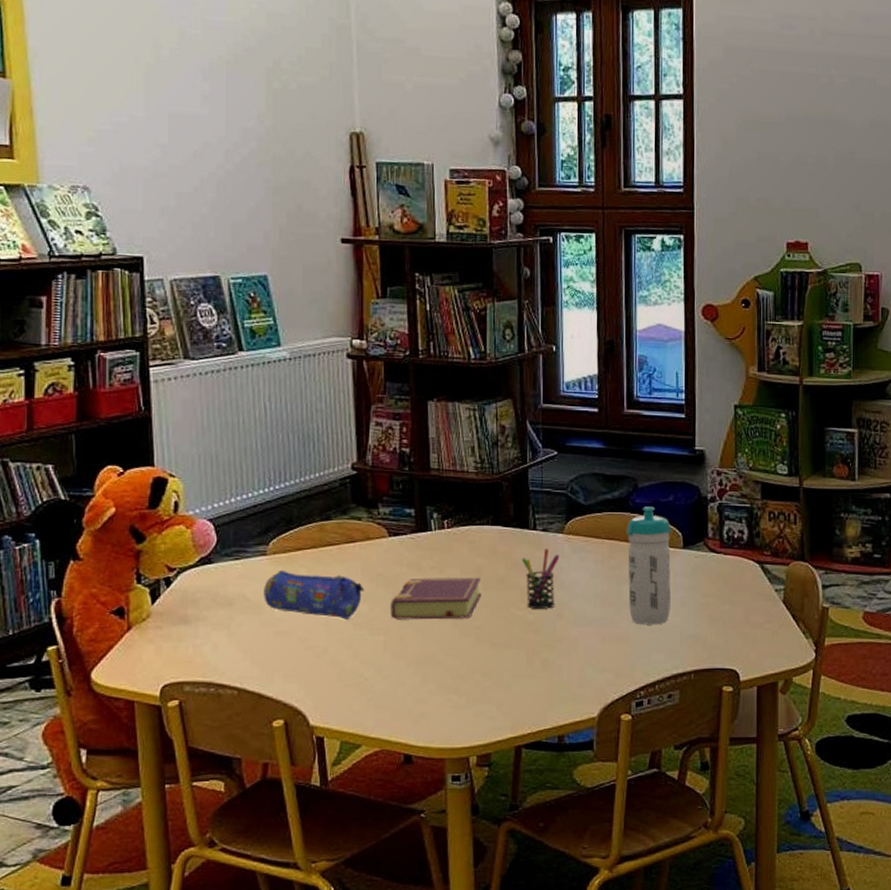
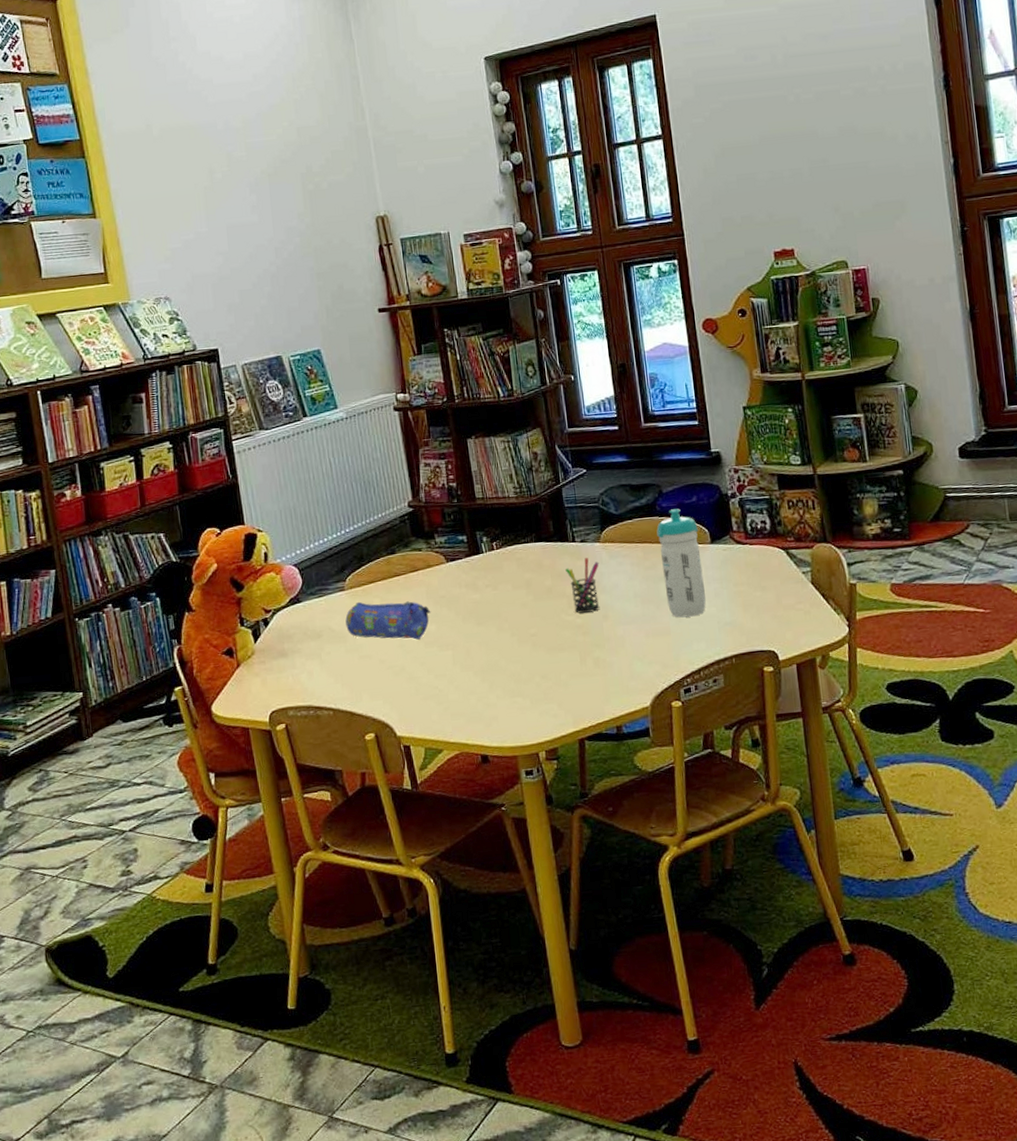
book: present [390,577,482,620] -> none [454,589,533,636]

